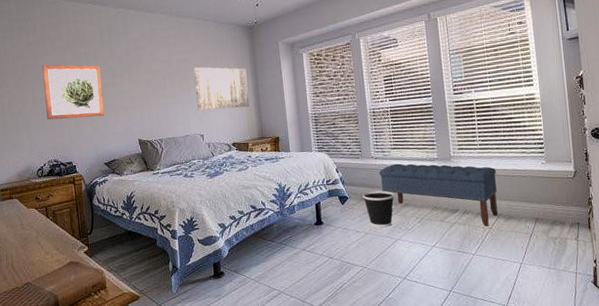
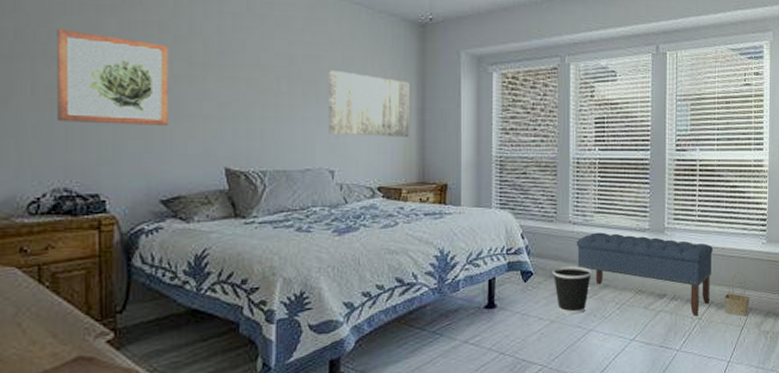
basket: none [511,187,536,226] -> present [724,271,750,317]

